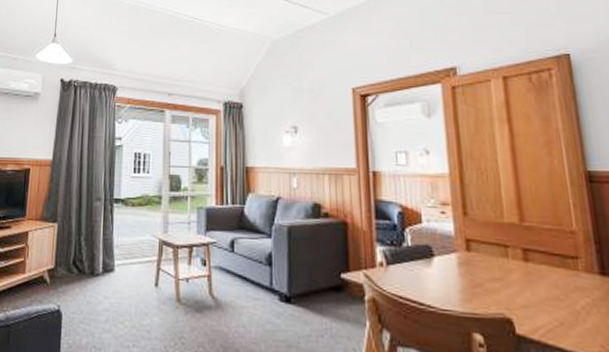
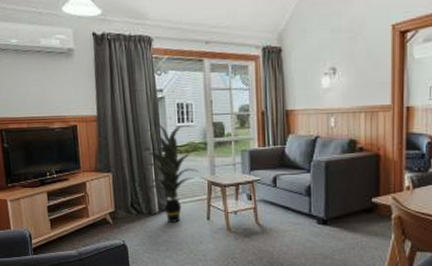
indoor plant: none [88,170,151,288] -> present [138,121,199,224]

